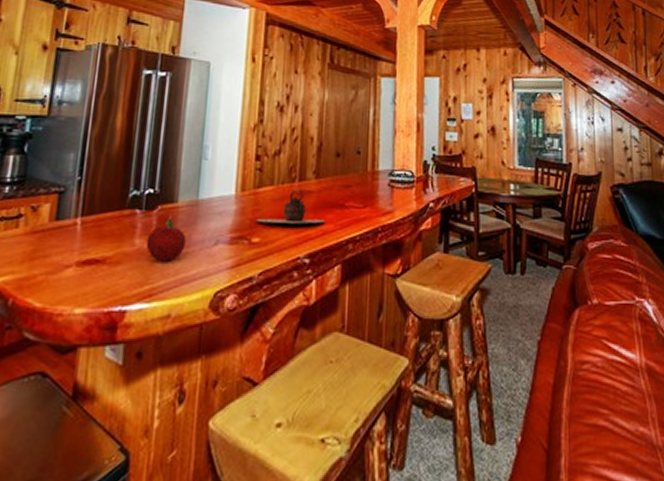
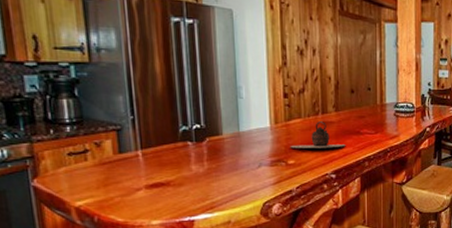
fruit: present [146,214,186,262] -> none [201,145,235,182]

